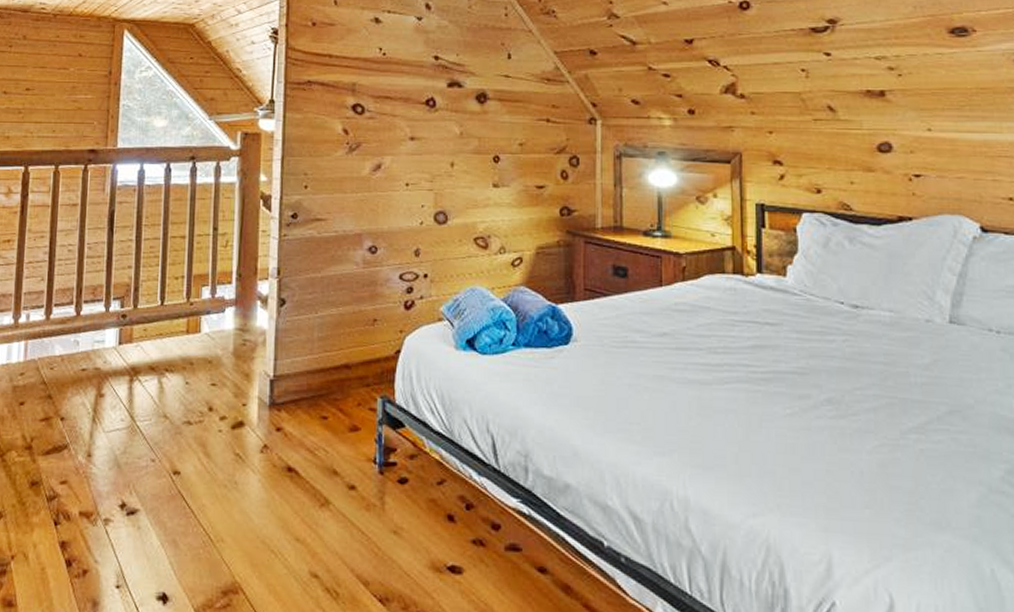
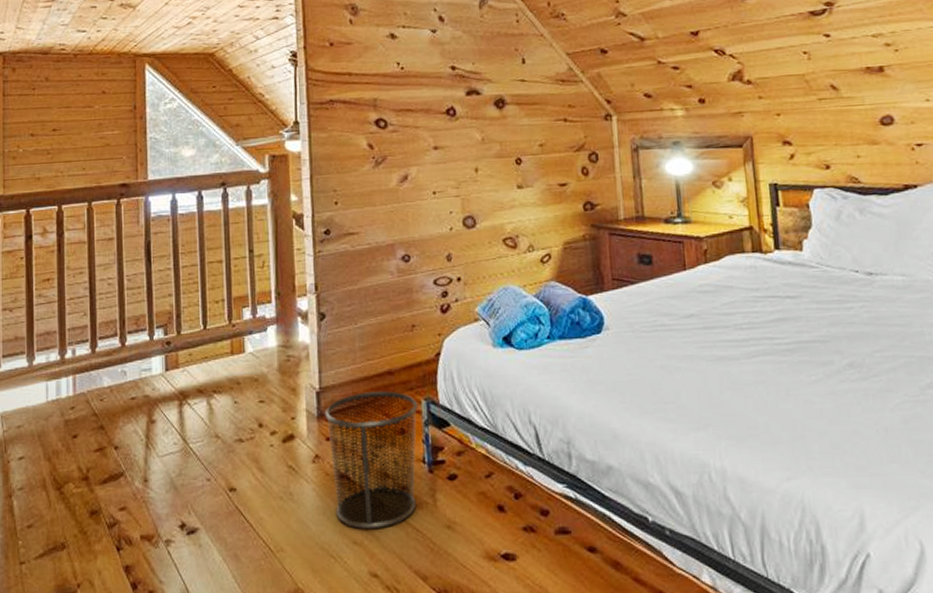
waste bin: none [277,384,373,527] -> present [324,391,418,529]

